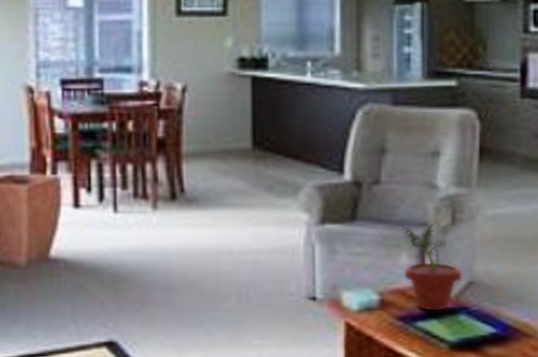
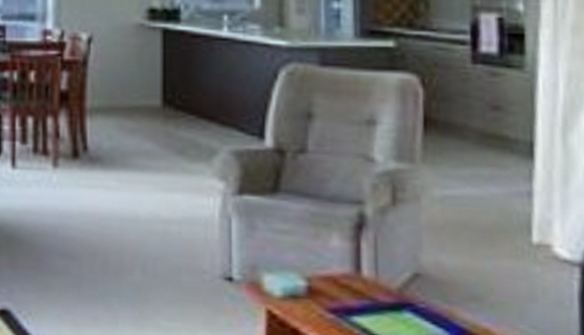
potted plant: present [402,220,463,311] -> none [332,198,407,306]

